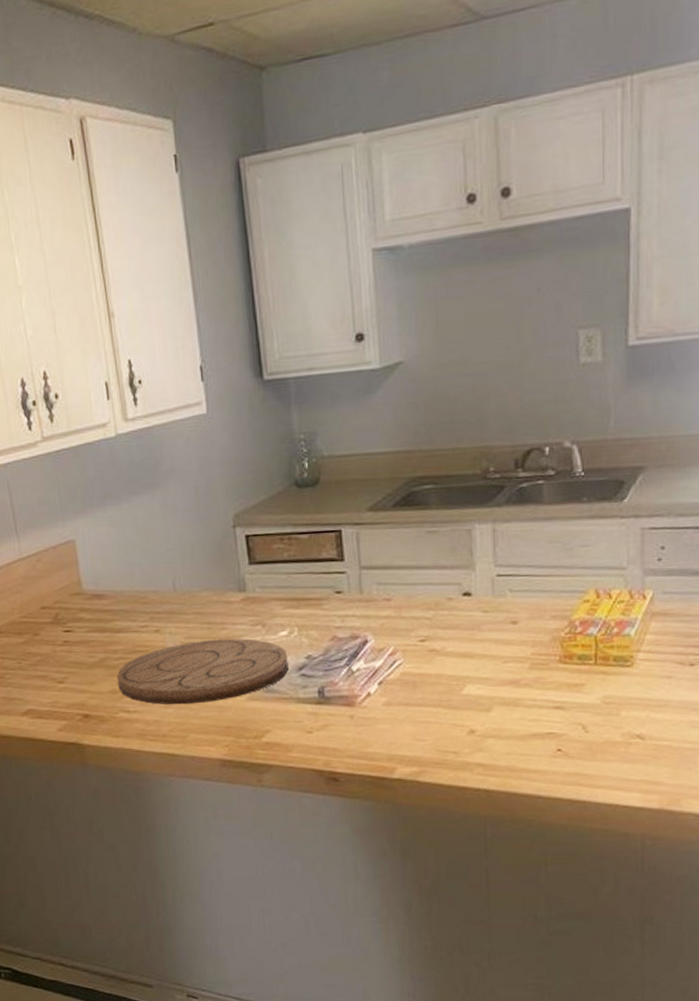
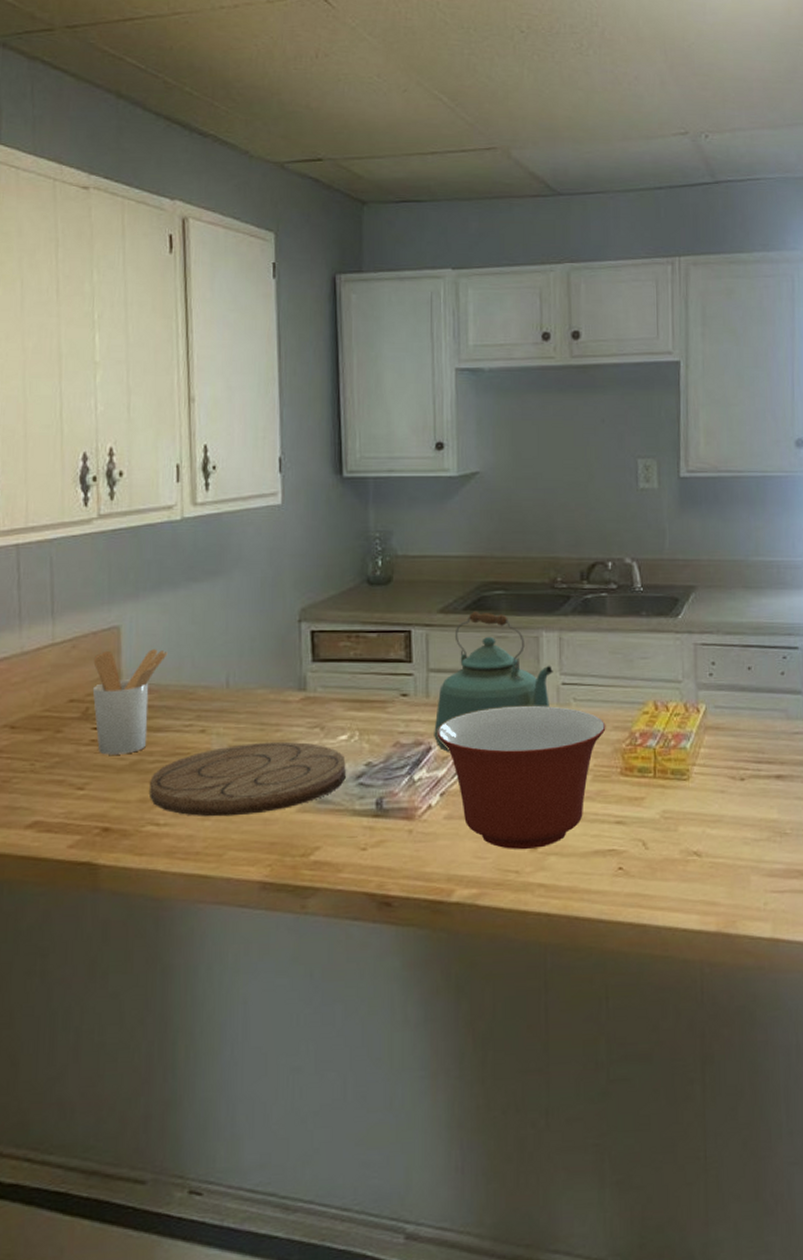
utensil holder: none [56,559,119,654] -> present [92,649,168,755]
kettle: none [369,508,487,646] -> present [434,612,553,753]
mixing bowl: none [372,597,544,733] -> present [437,705,606,850]

